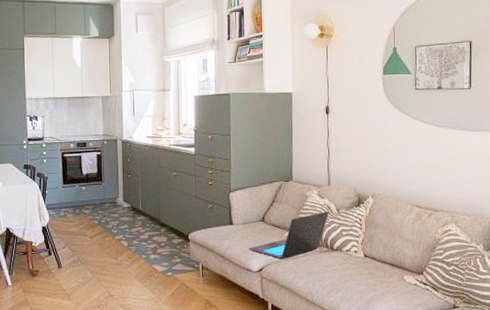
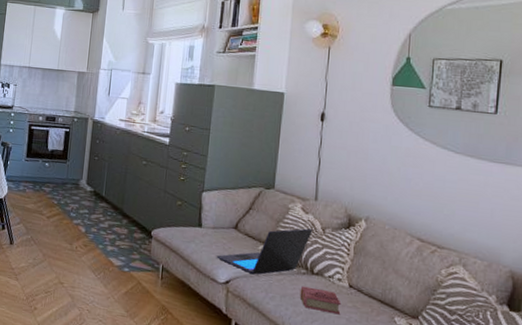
book: none [324,262,360,282] -> present [300,286,342,315]

